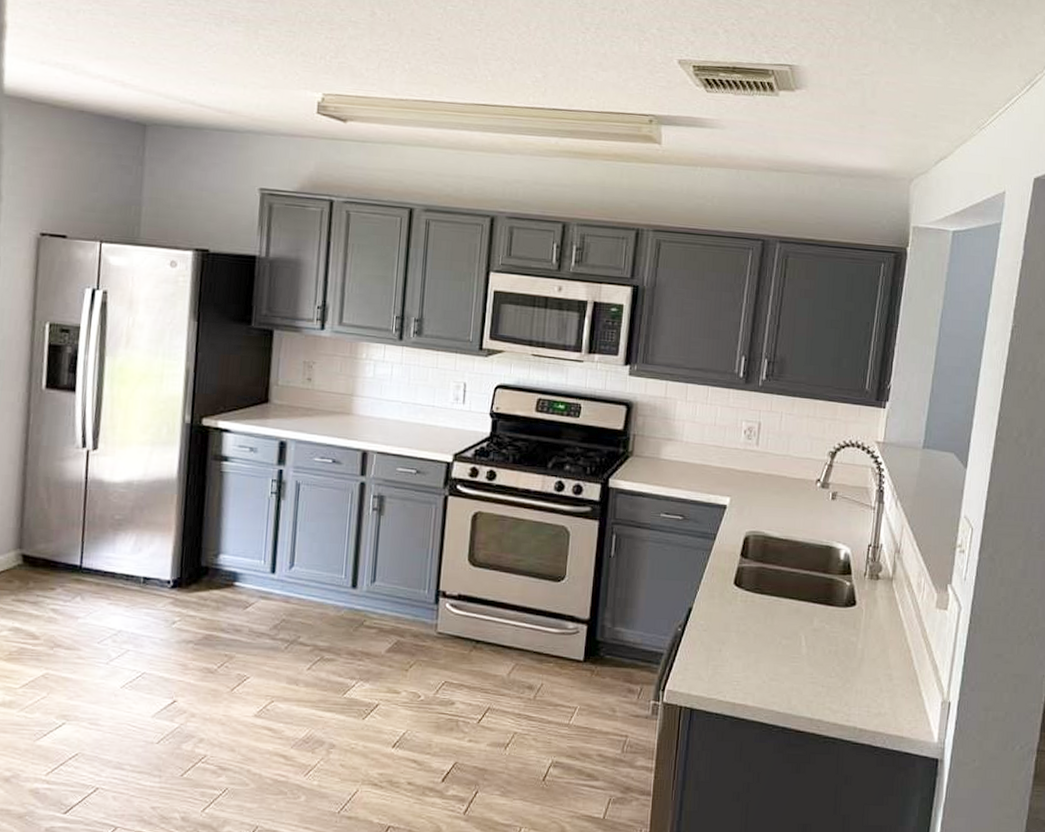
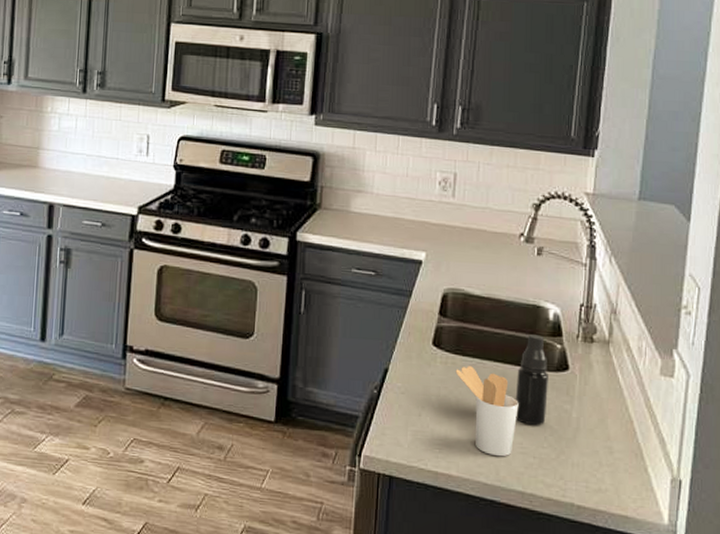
utensil holder: none [754,603,811,687] -> present [455,366,519,457]
spray bottle: none [807,573,839,658] -> present [515,334,550,426]

